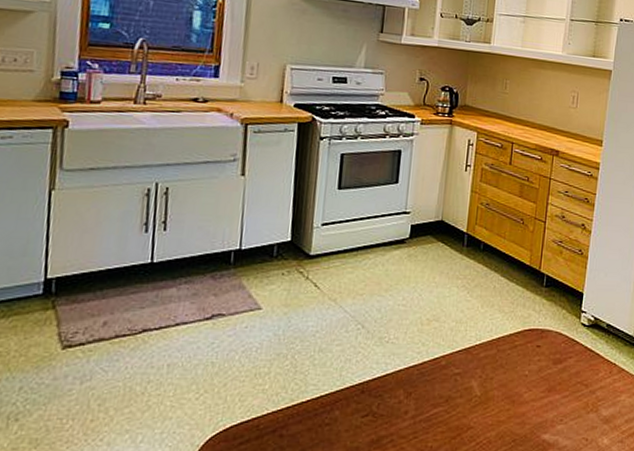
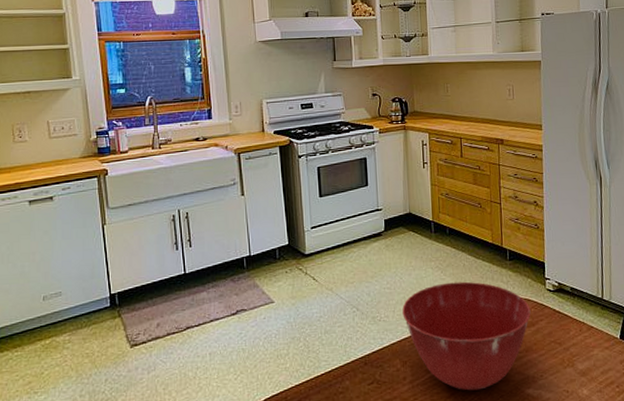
mixing bowl: none [415,305,561,432] -> present [402,281,531,391]

